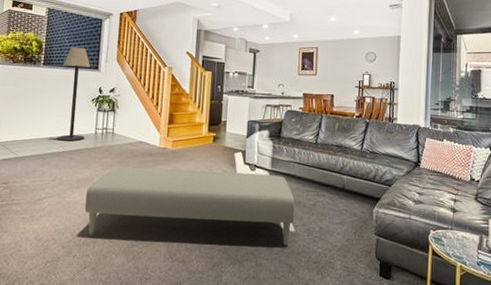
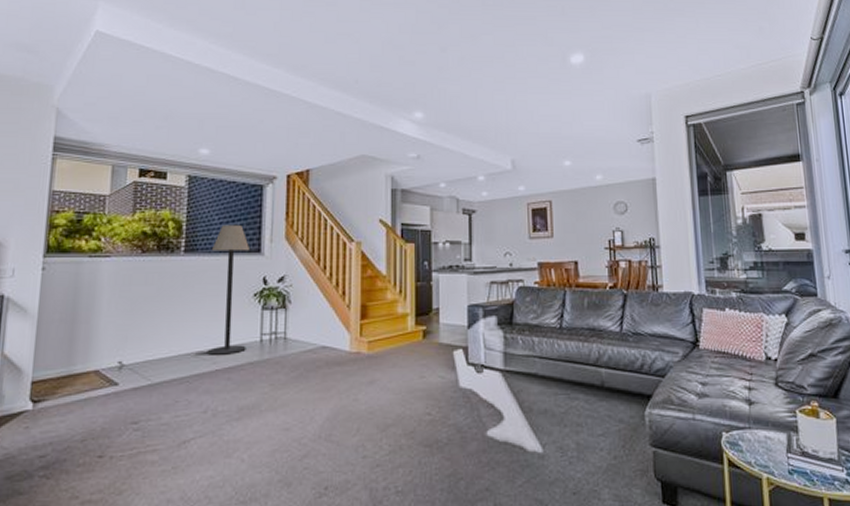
ottoman: present [84,167,295,246] -> none [250,376,540,487]

